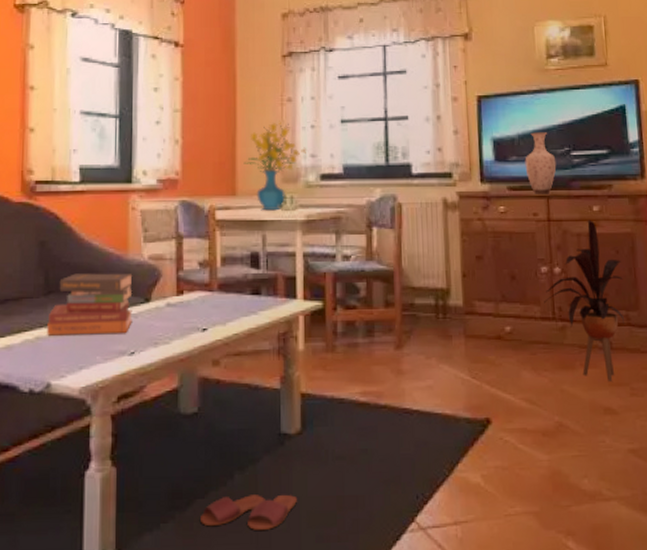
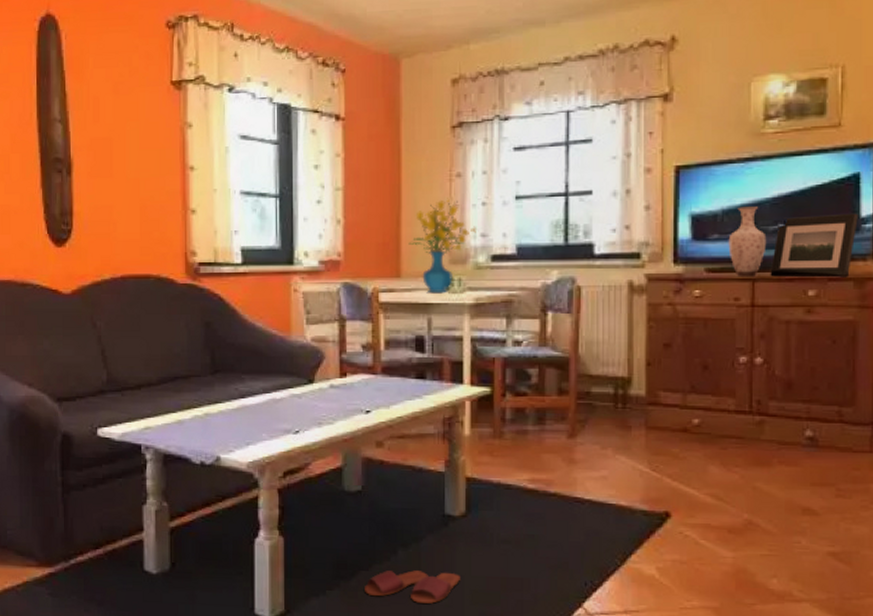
books: present [47,273,133,336] -> none [215,354,296,413]
house plant: present [544,220,624,381] -> none [740,306,839,481]
picture frame: none [561,139,627,195] -> present [770,213,858,278]

